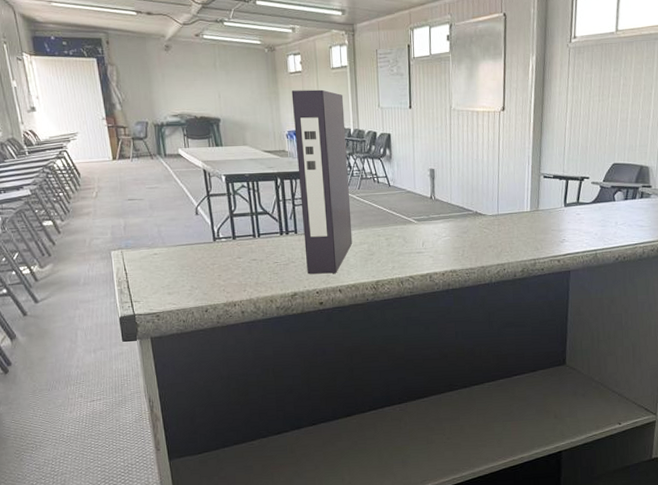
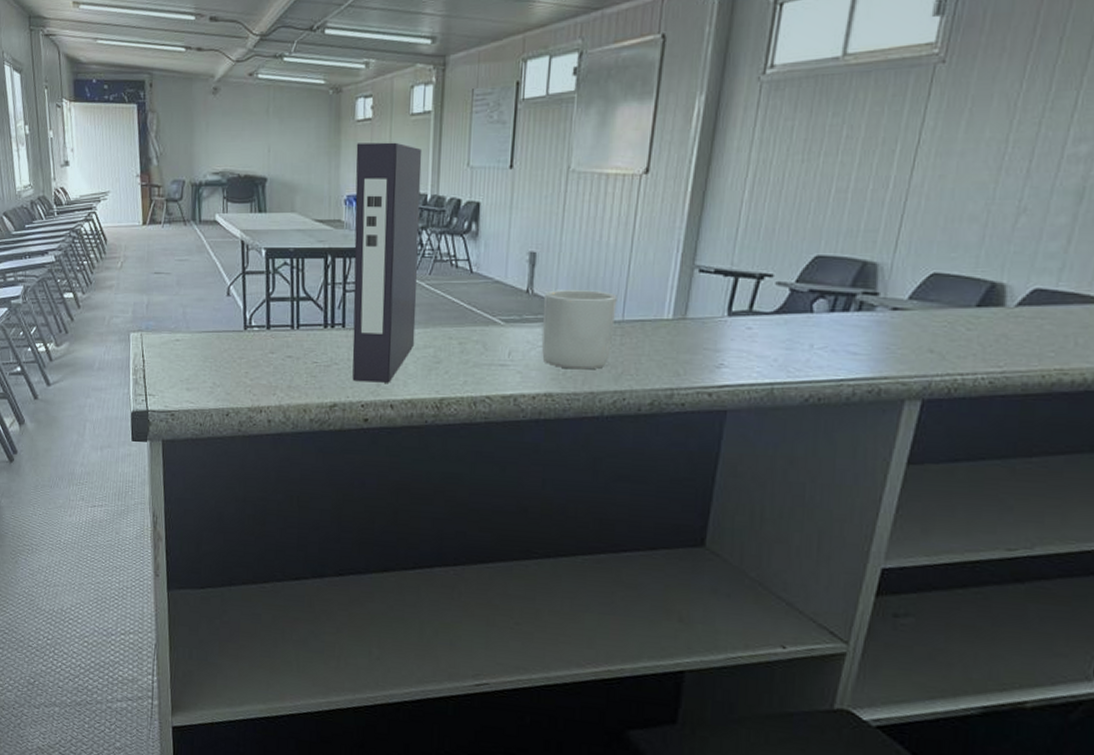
mug: none [443,194,493,252] -> present [541,290,617,370]

